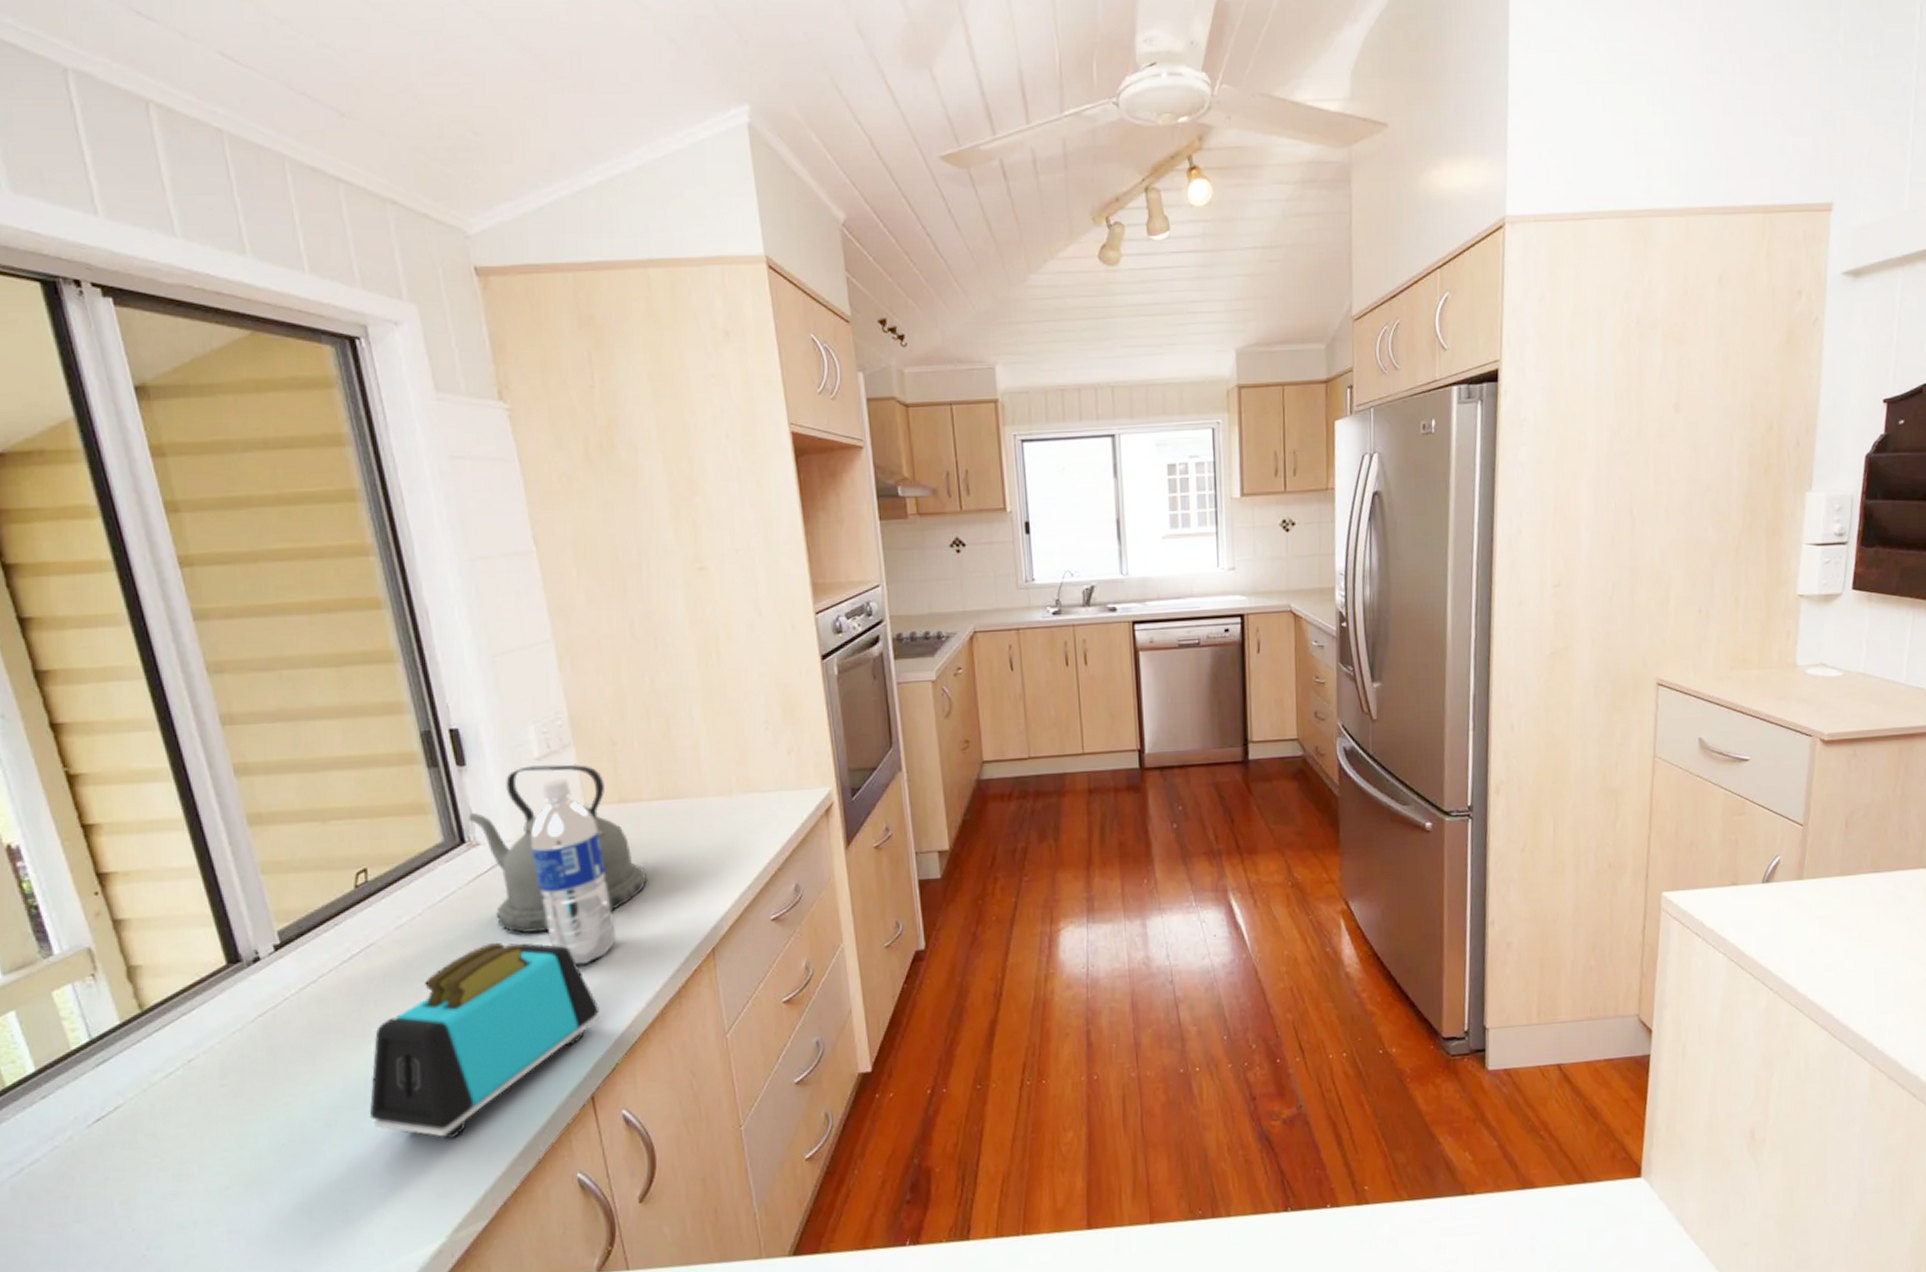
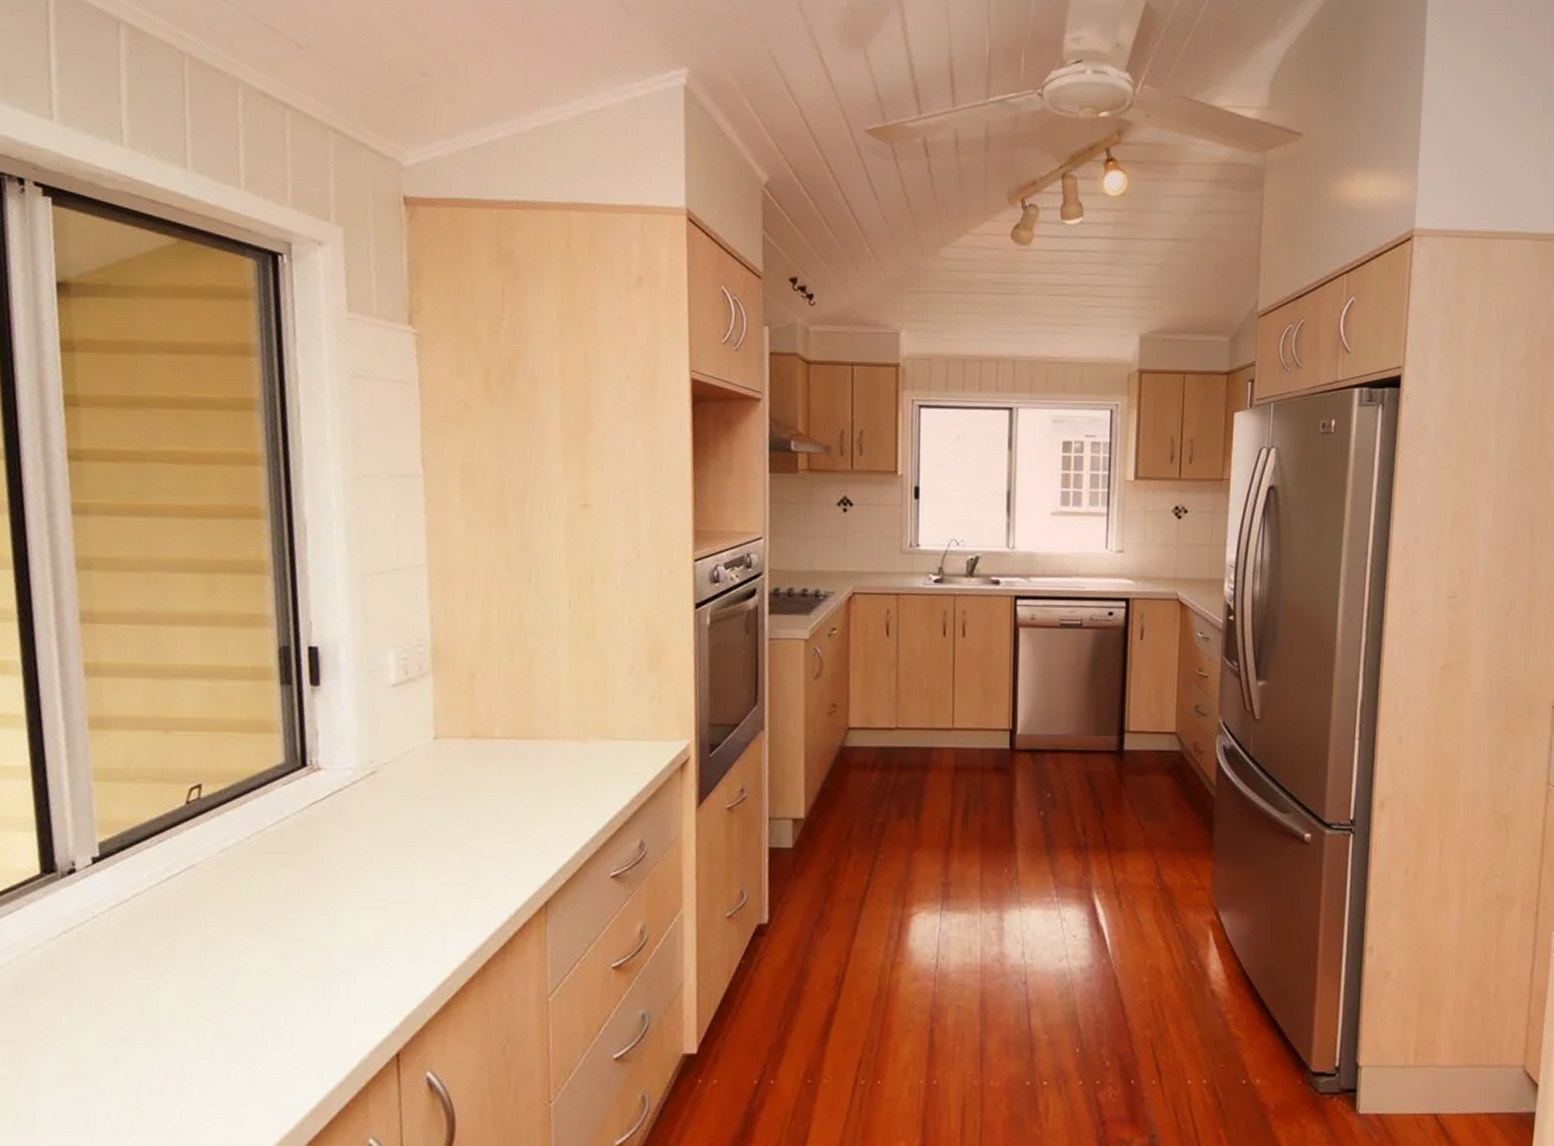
toaster: present [369,942,600,1139] -> none [159,875,419,1088]
kettle: present [469,763,648,934] -> none [314,692,488,869]
water bottle: present [530,779,616,966] -> none [372,708,448,908]

